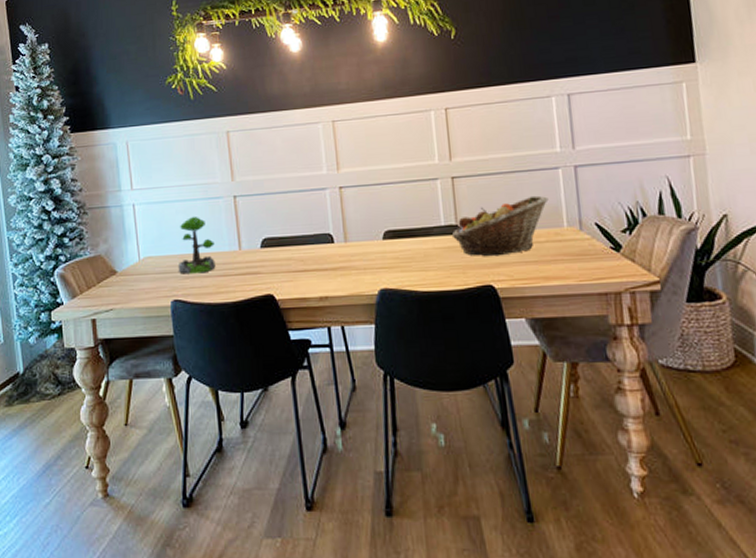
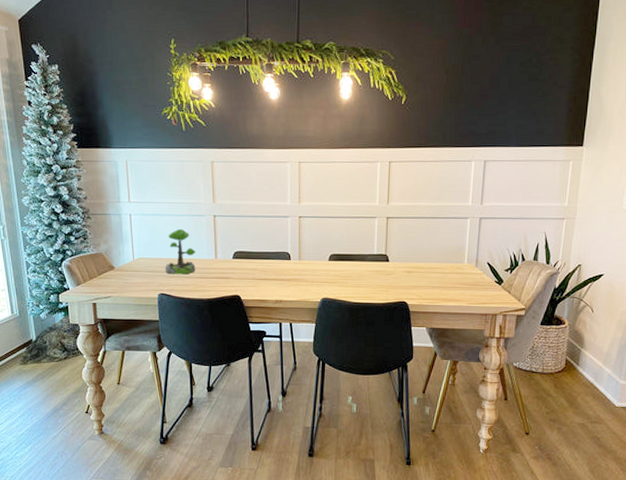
fruit basket: present [451,195,549,257] -> none [381,237,457,281]

